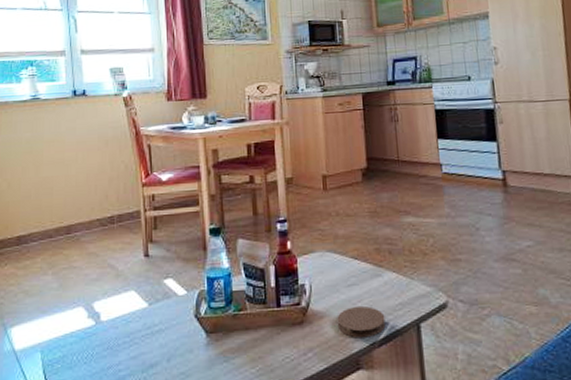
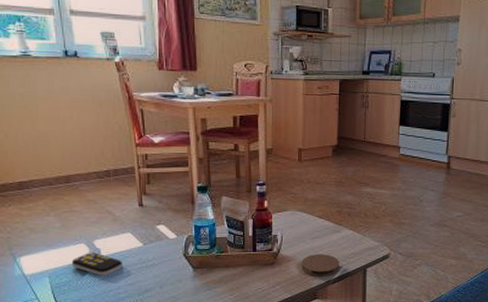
remote control: none [67,317,124,348] -> present [71,252,122,275]

